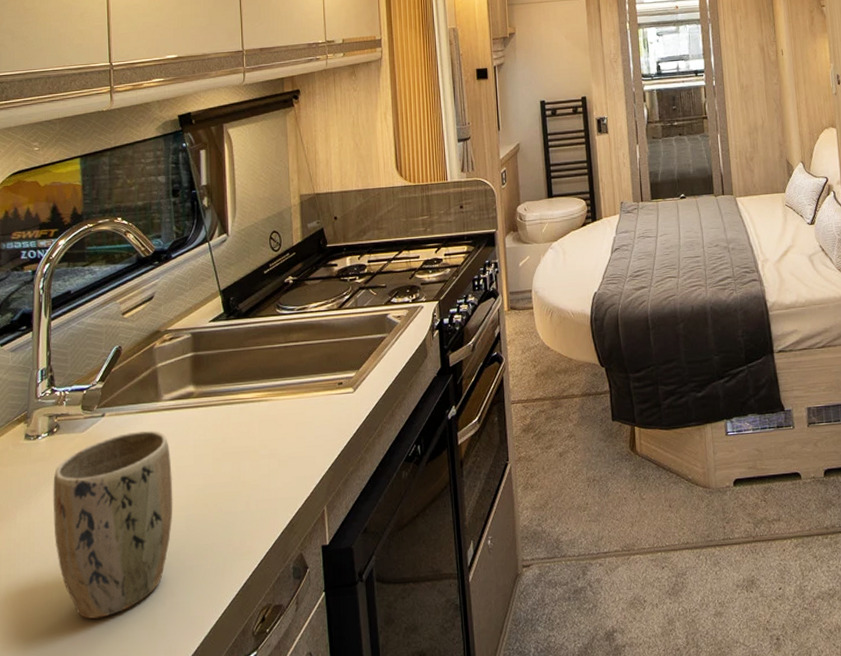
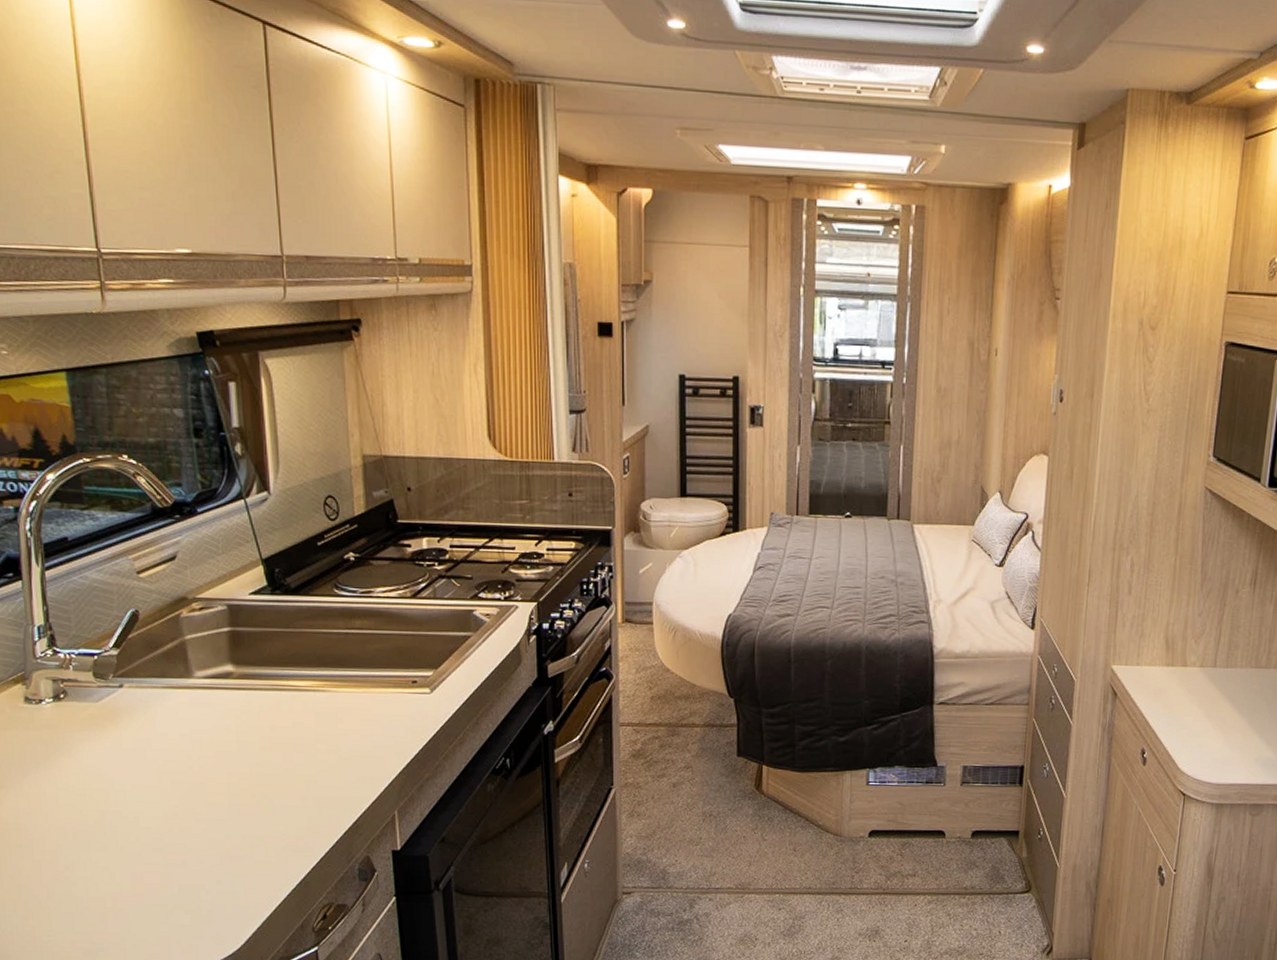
plant pot: present [53,430,173,619] -> none [64,708,214,898]

